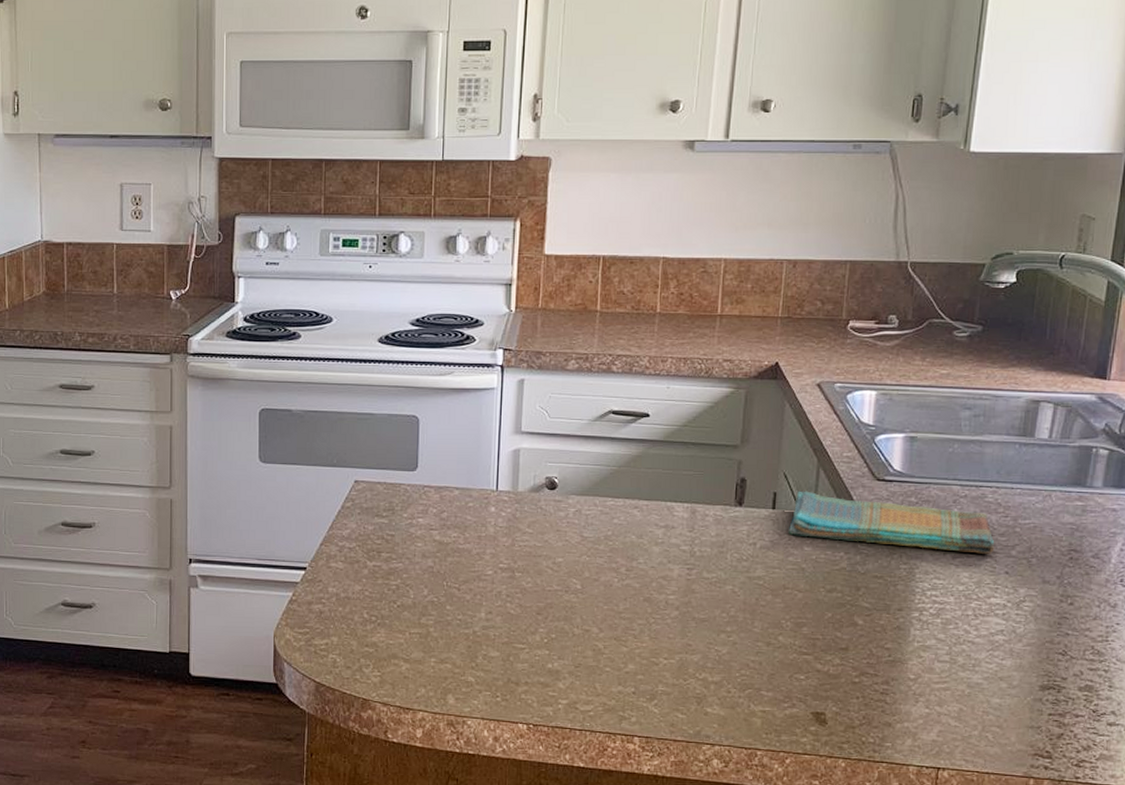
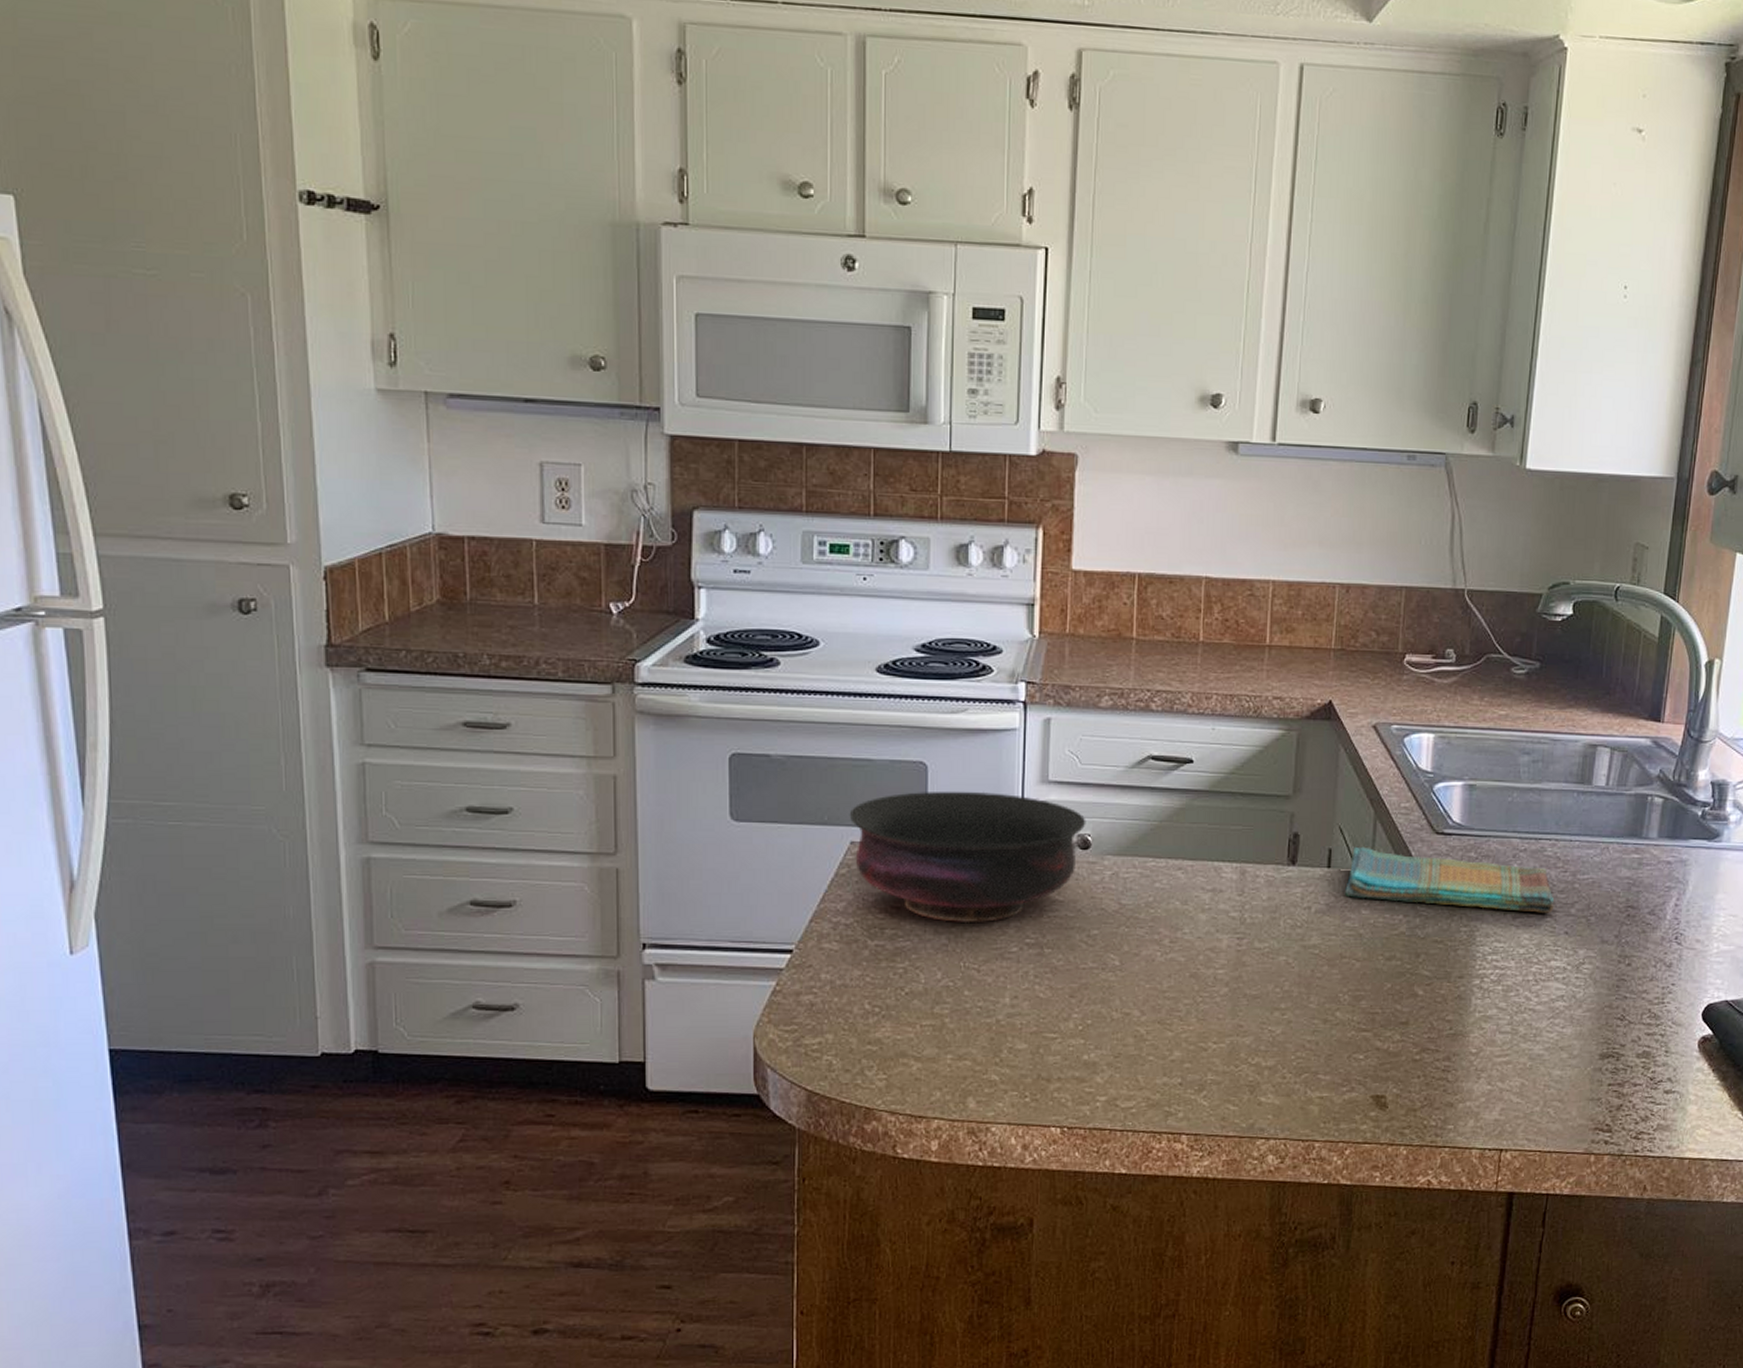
bowl: none [354,439,554,550] -> present [849,791,1086,924]

